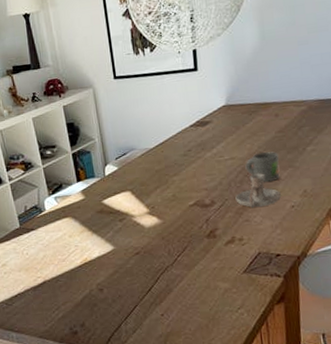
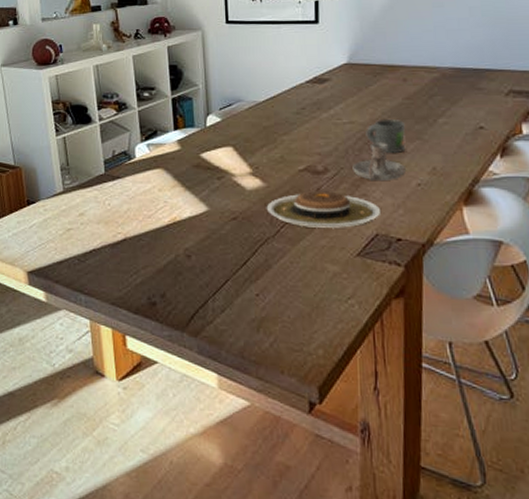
plate: none [163,220,261,254] -> present [266,191,380,228]

